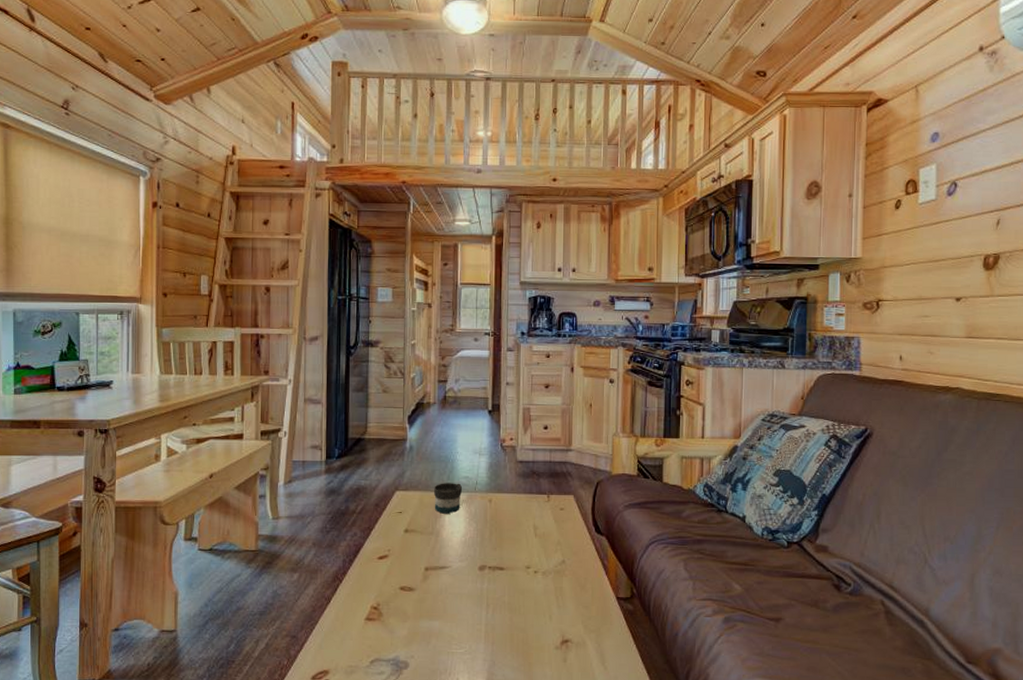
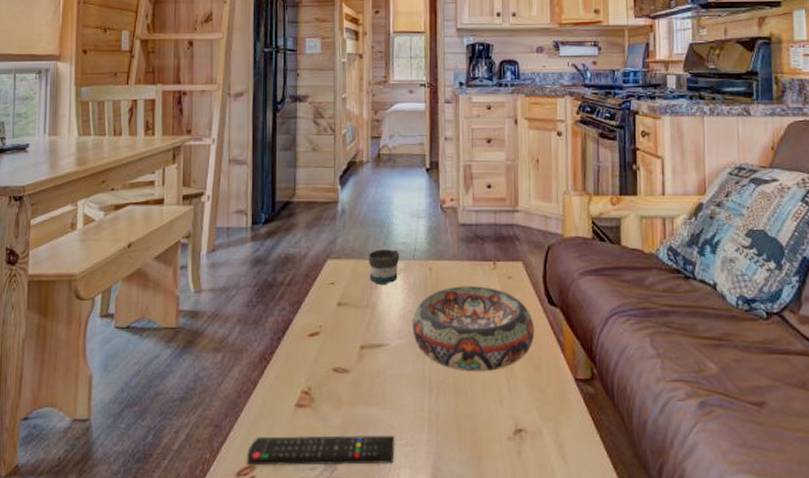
remote control: none [321,644,455,671] -> present [247,435,395,466]
decorative bowl: none [473,516,583,591] -> present [412,286,535,372]

